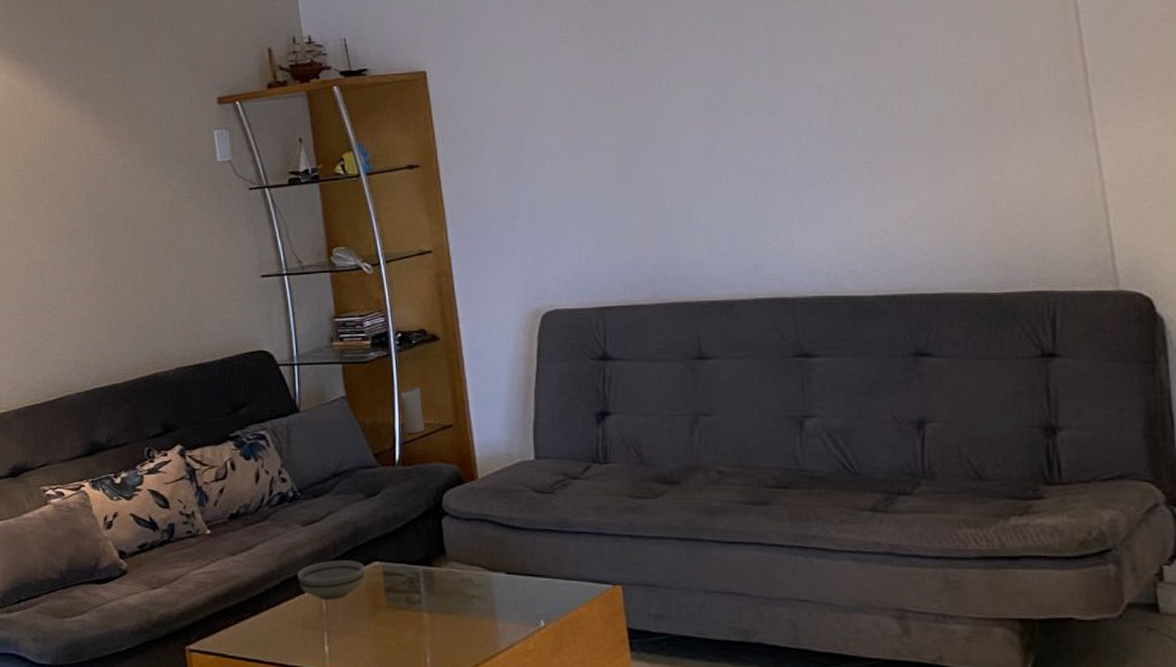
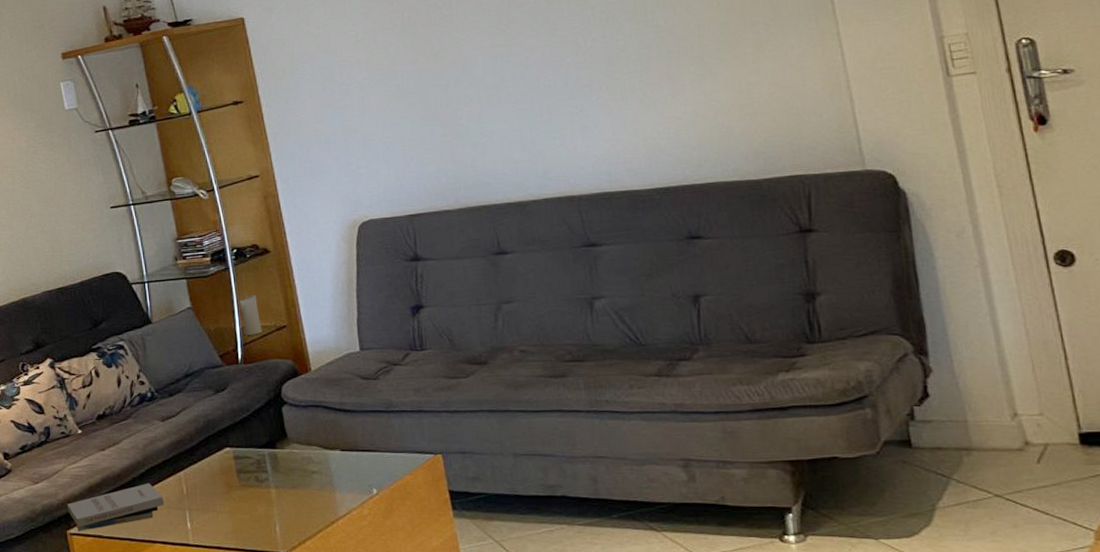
books: none [188,596,300,649] -> present [67,483,165,532]
bowl: present [297,560,365,601] -> none [159,448,219,484]

